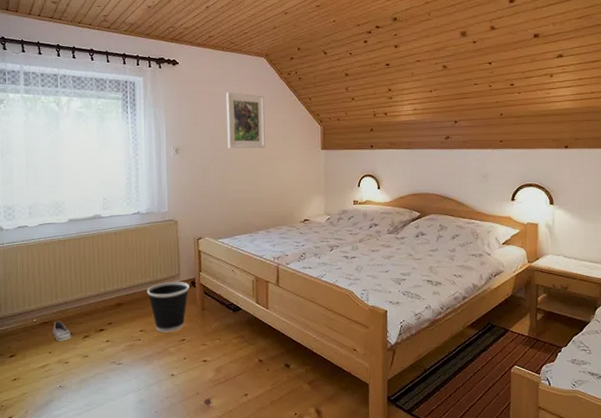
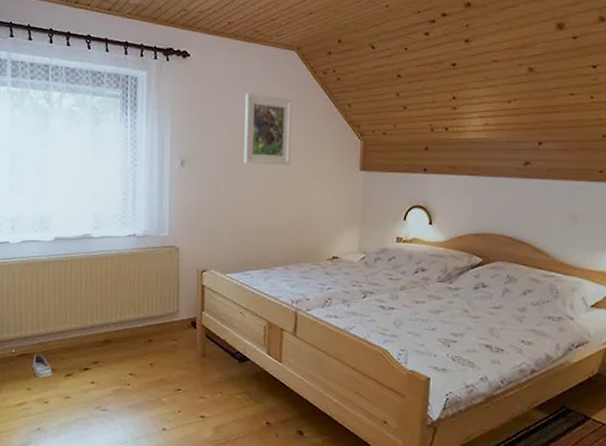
wastebasket: present [146,282,189,332] -> none [139,320,189,379]

